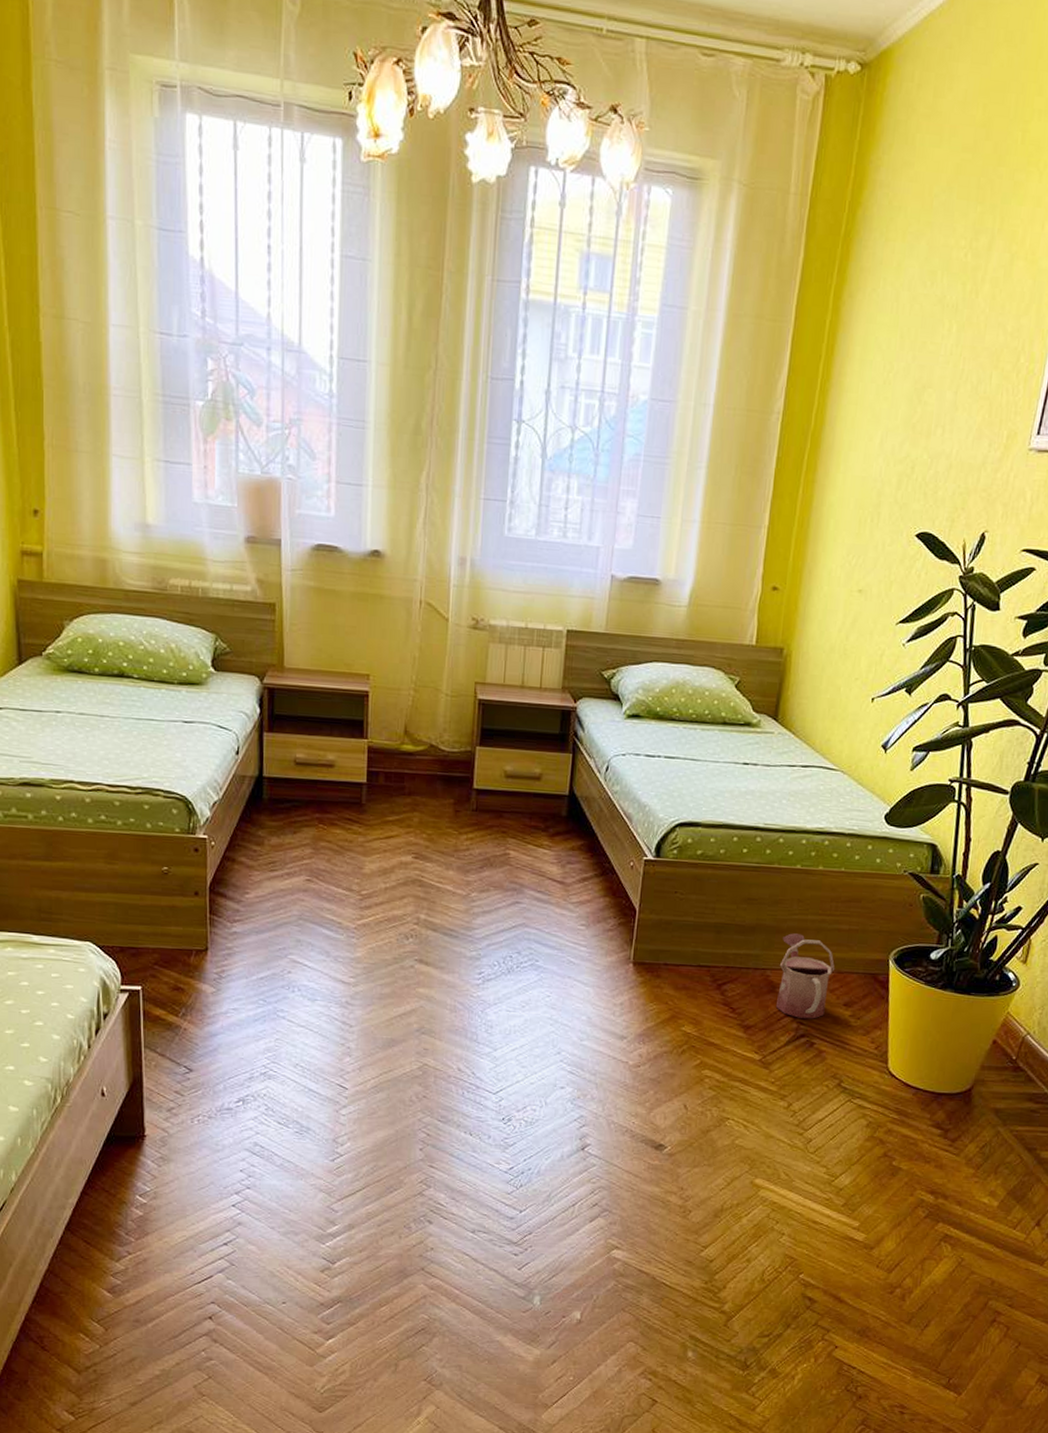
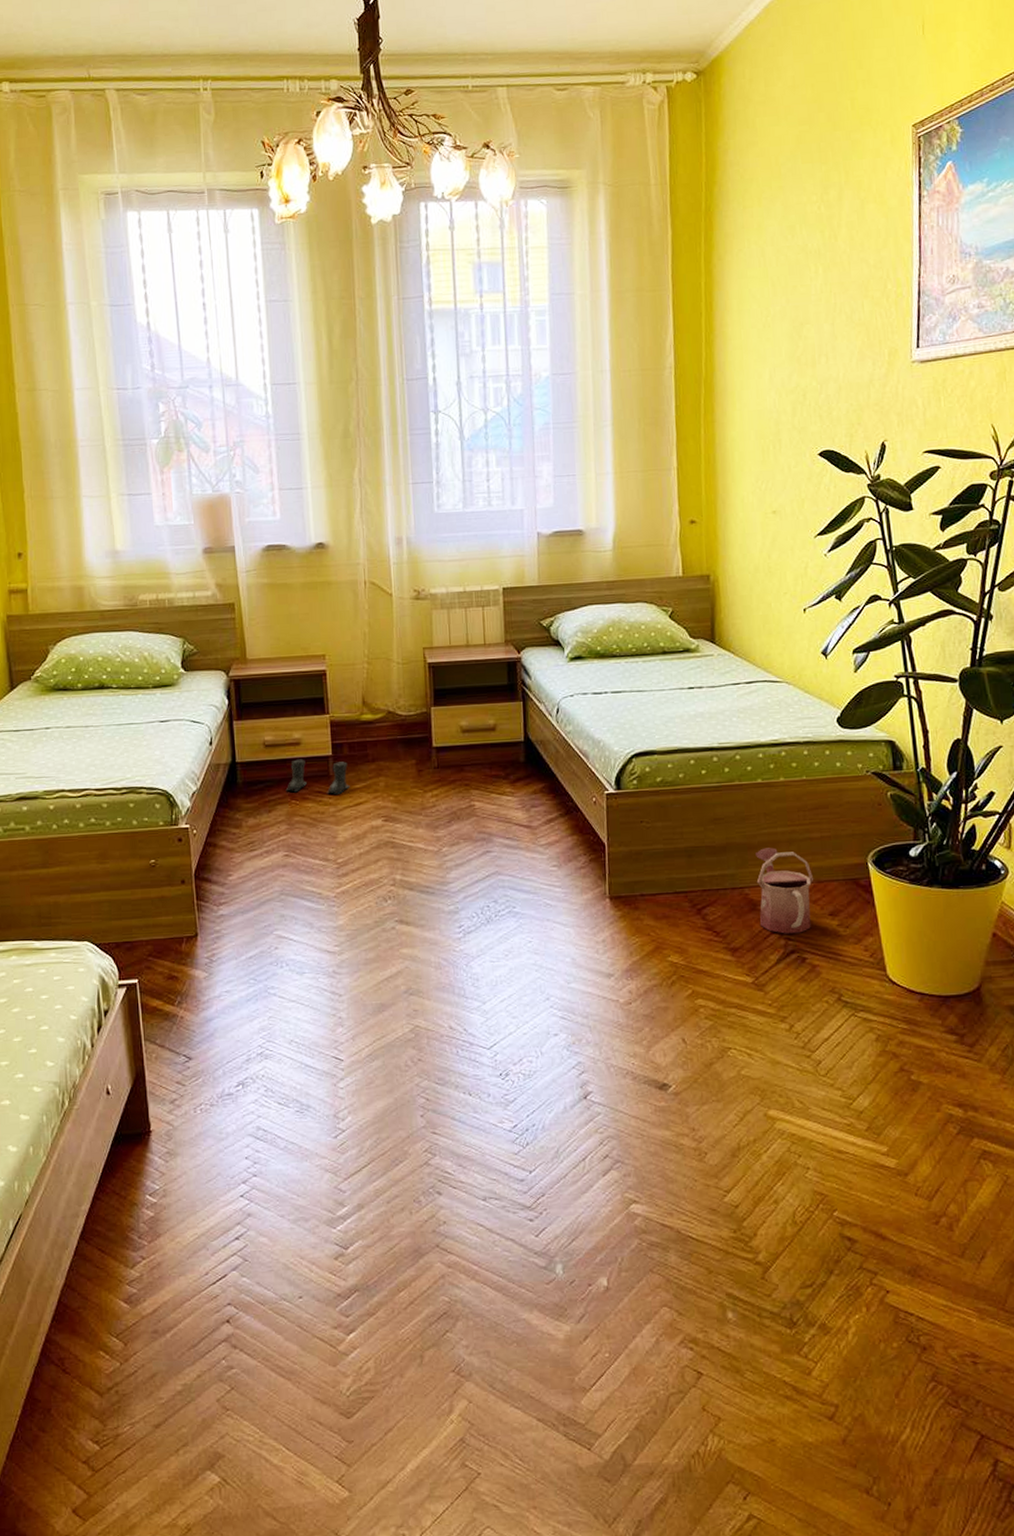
boots: none [313,782,382,824] -> present [285,759,350,794]

